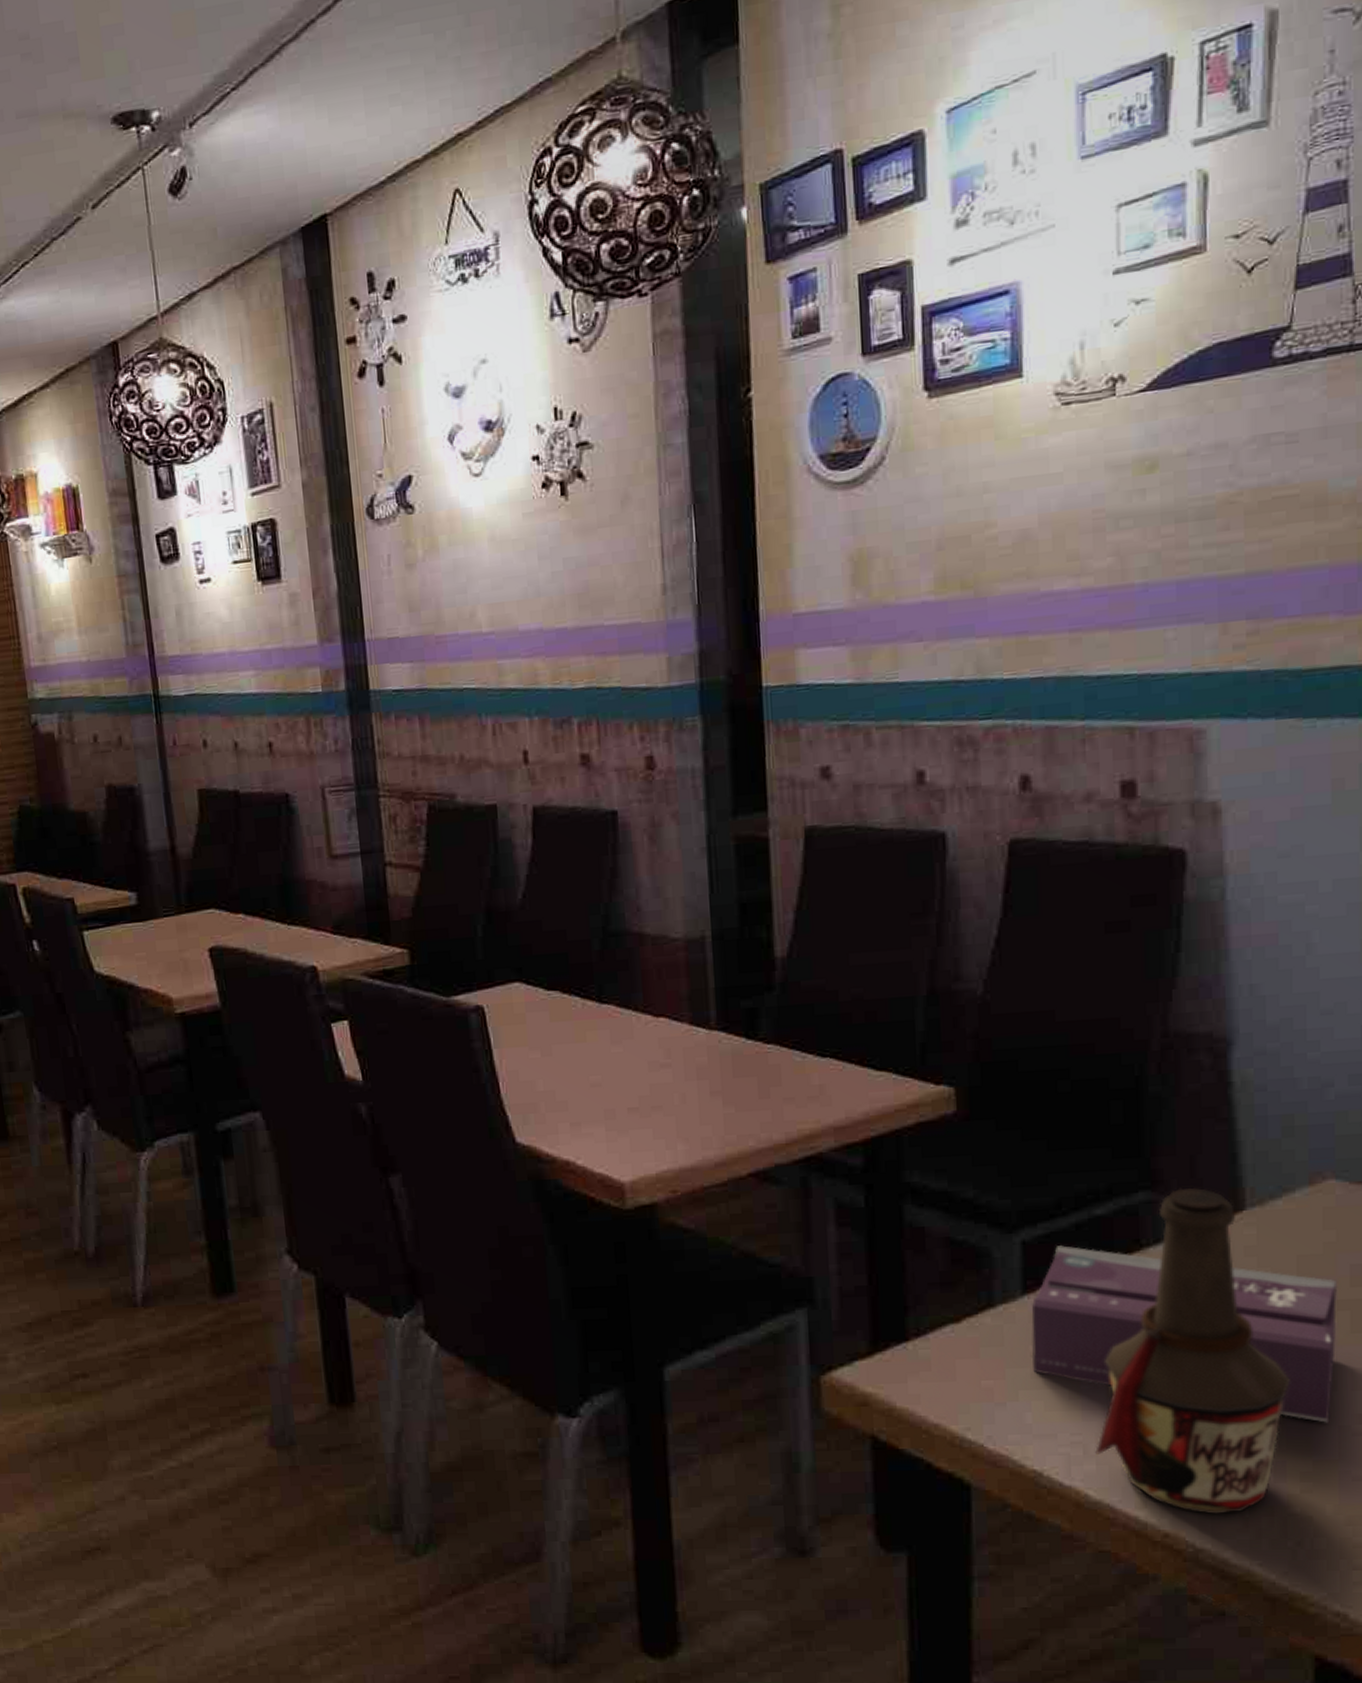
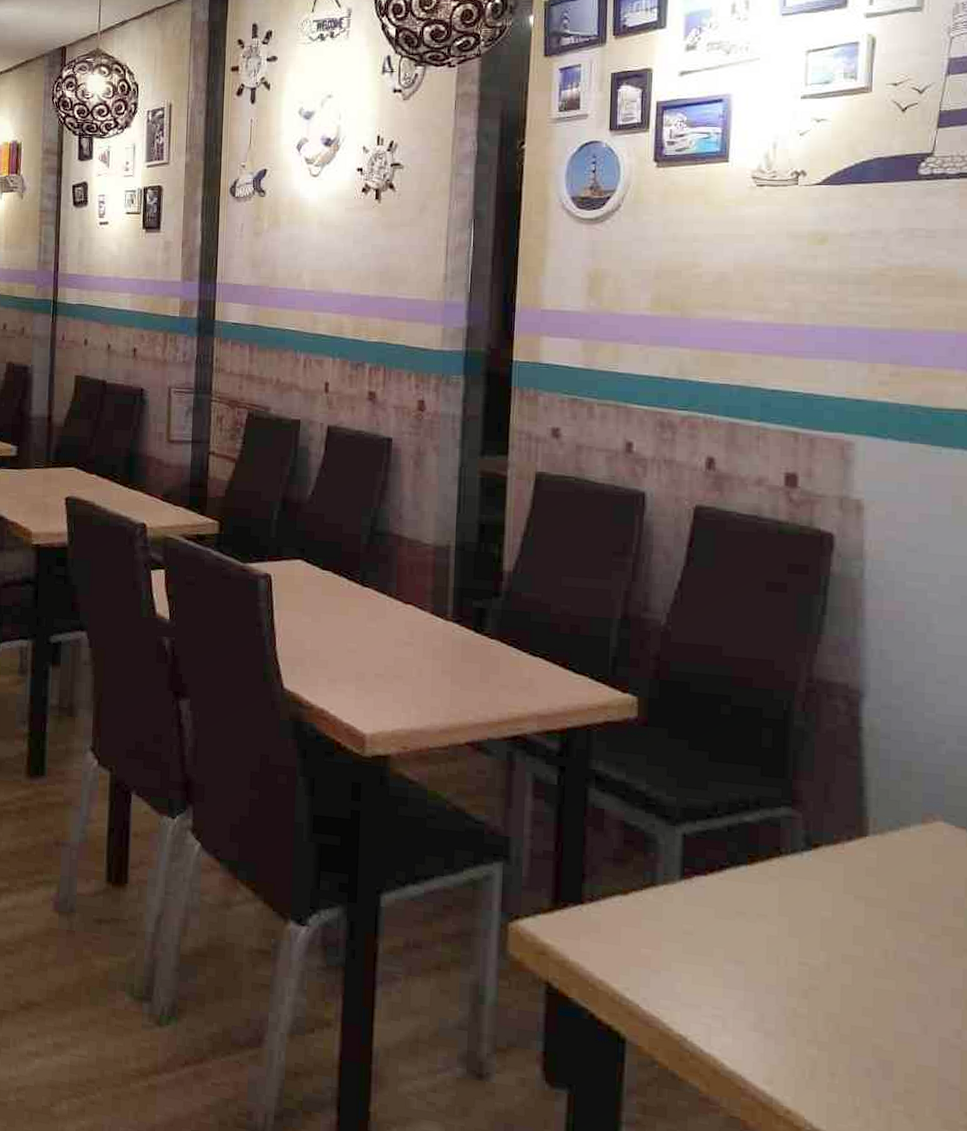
tissue box: present [1031,1245,1338,1423] -> none [684,842,943,1033]
bottle: present [1095,1188,1290,1515] -> none [732,809,900,1101]

